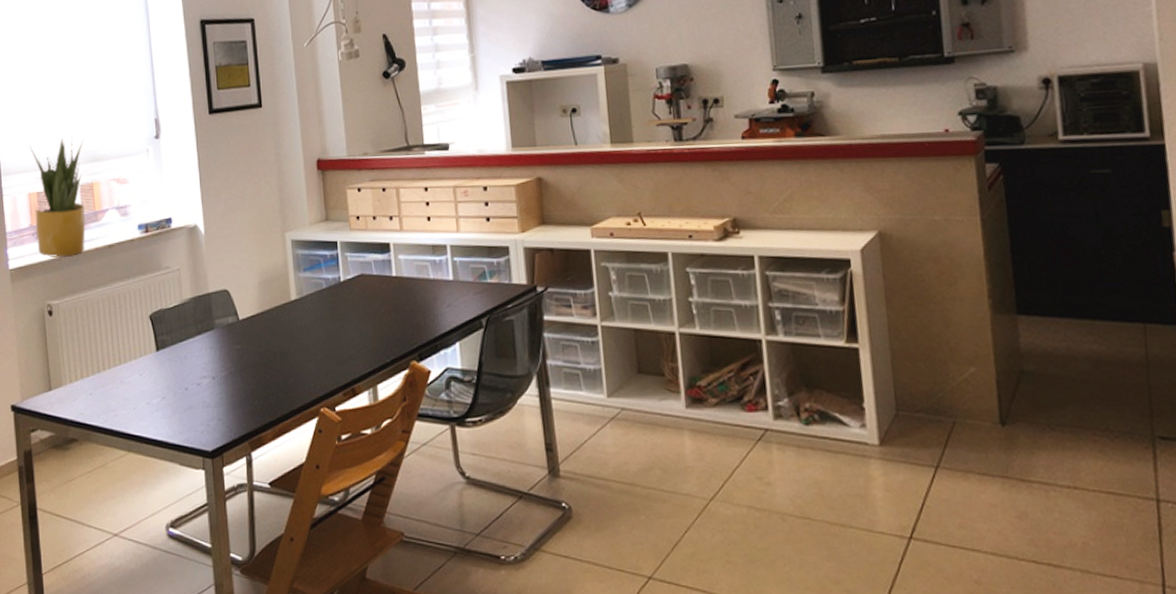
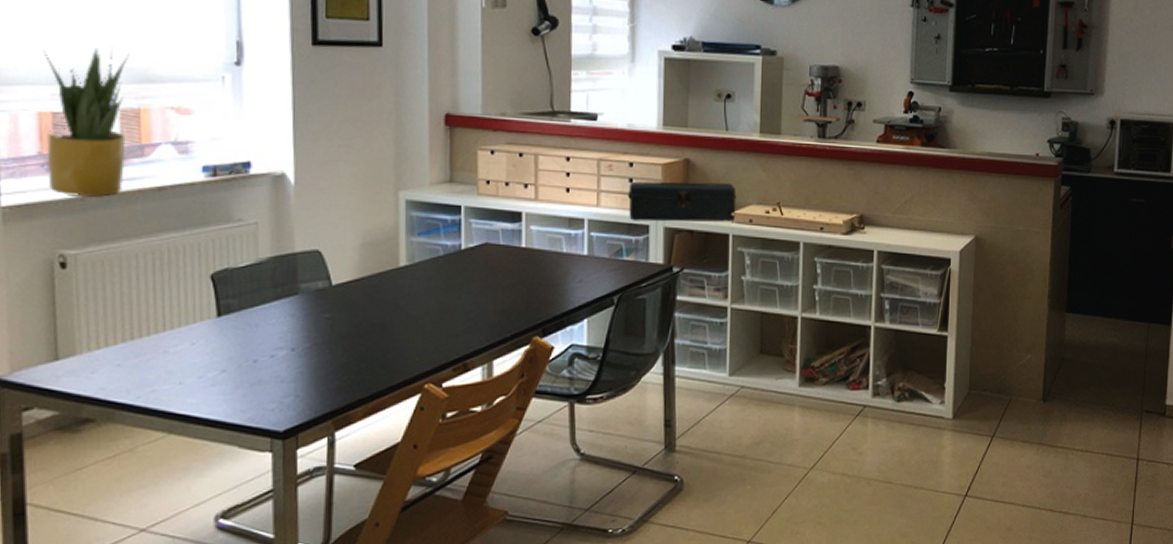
toolbox: none [485,198,596,244] -> present [628,181,736,222]

